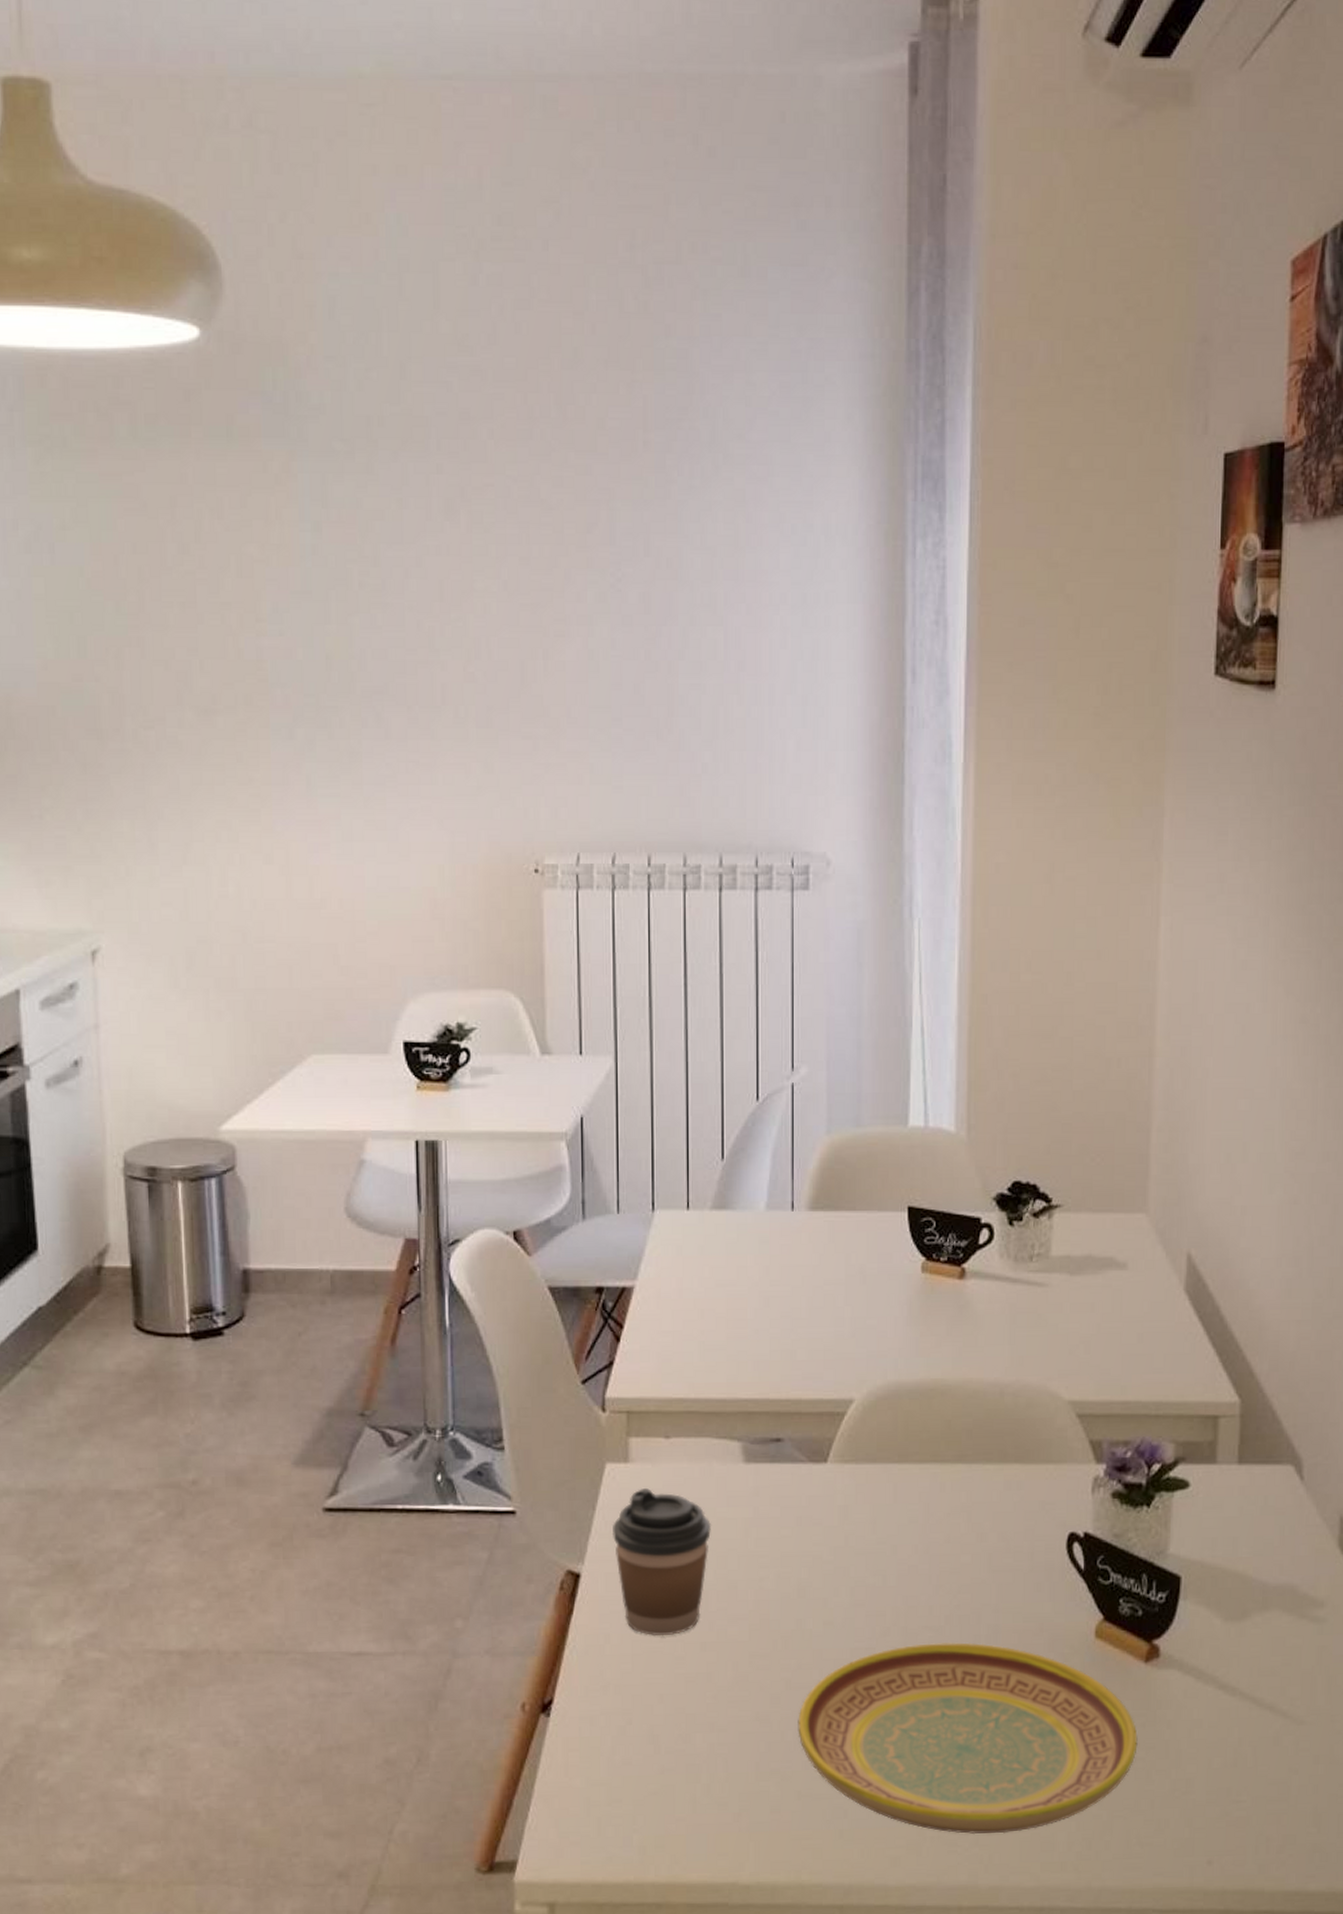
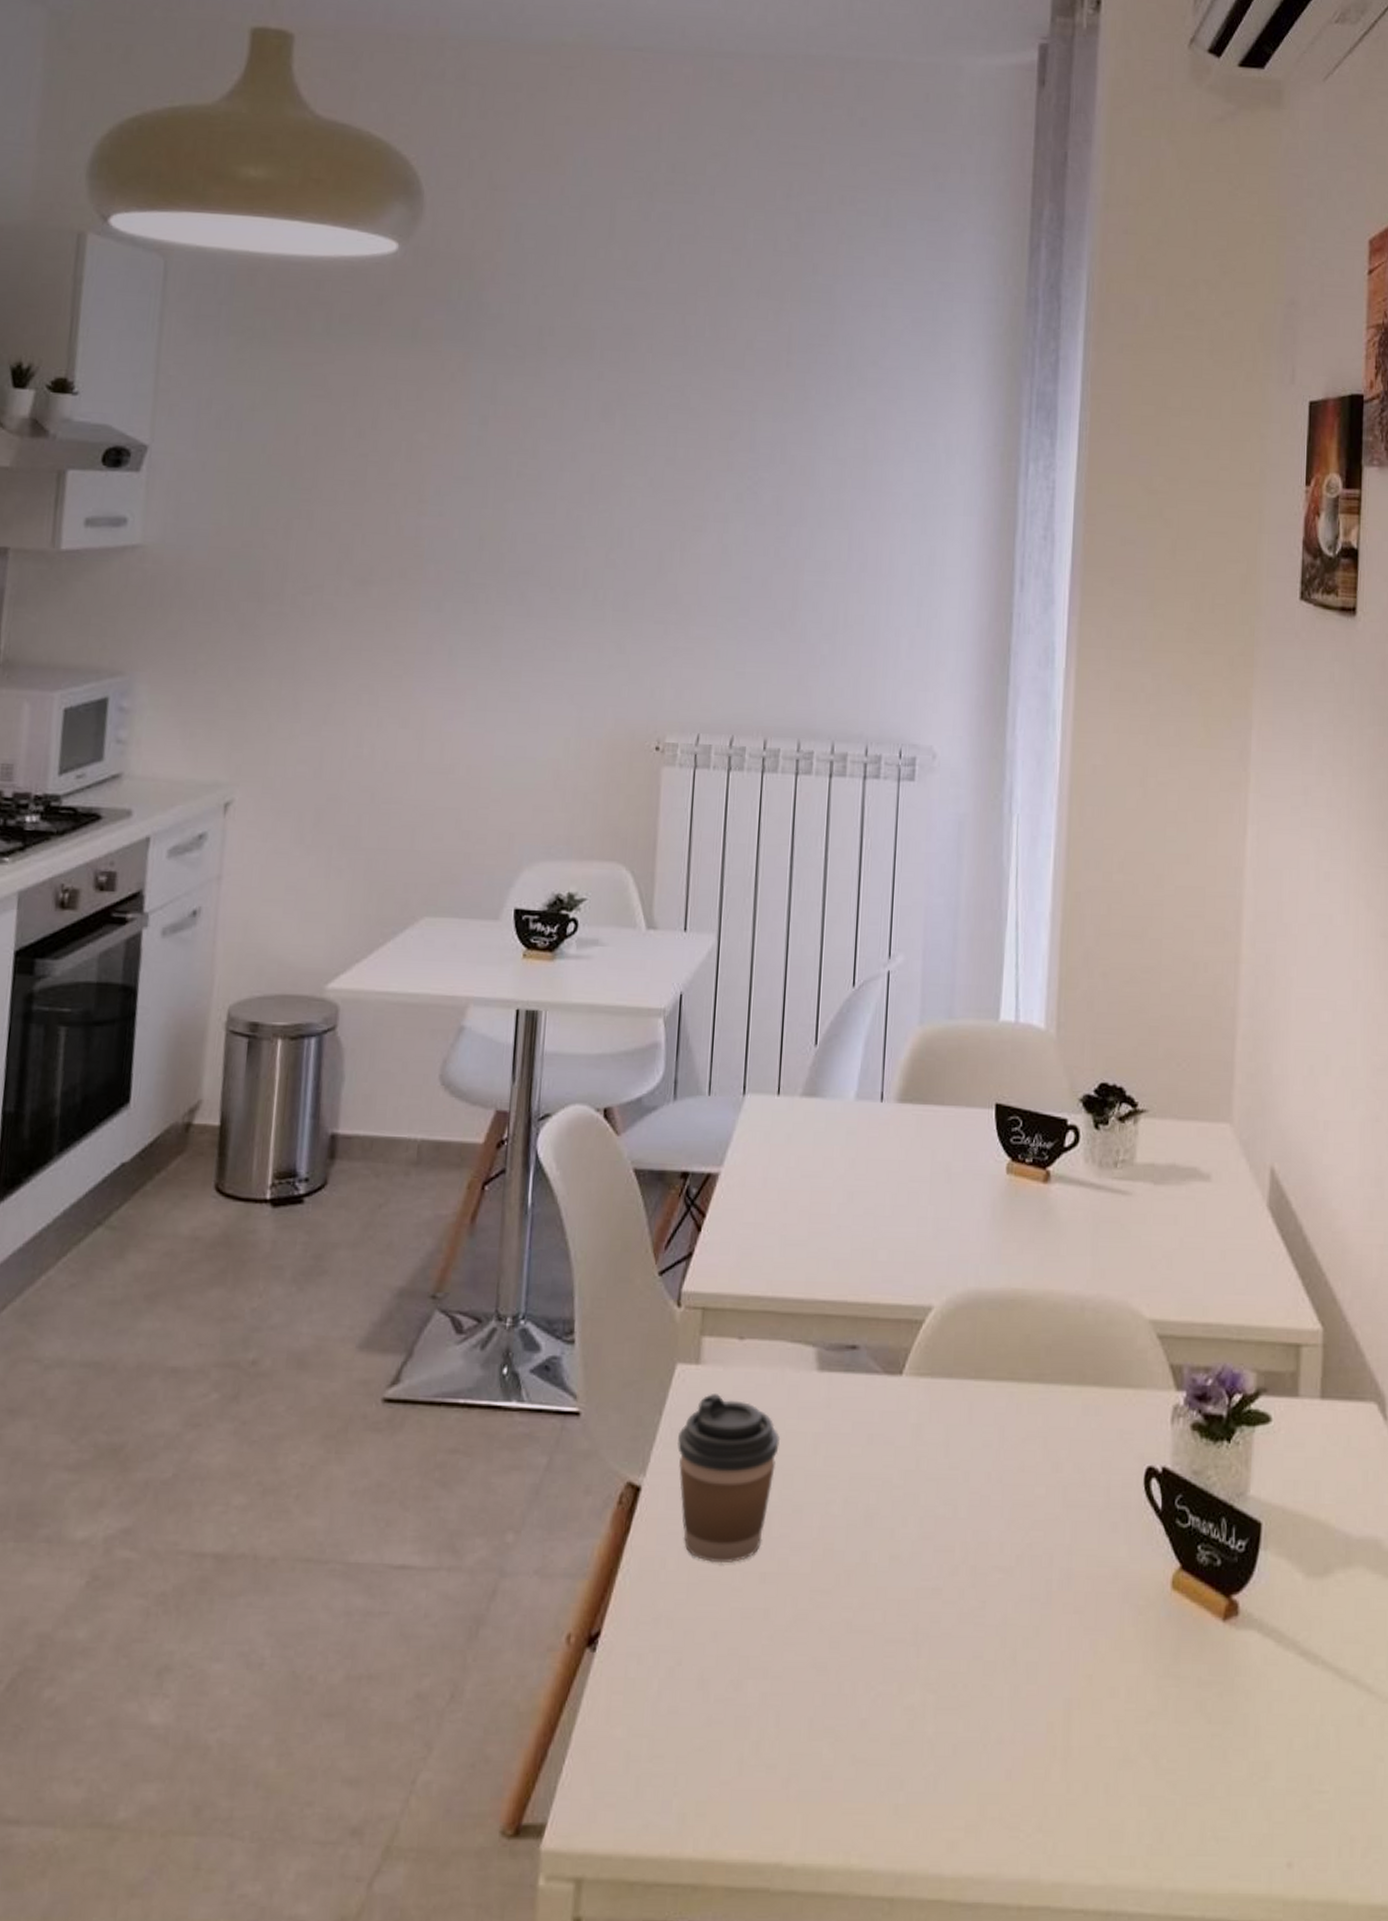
plate: present [798,1642,1138,1835] -> none [856,1586,1214,1818]

